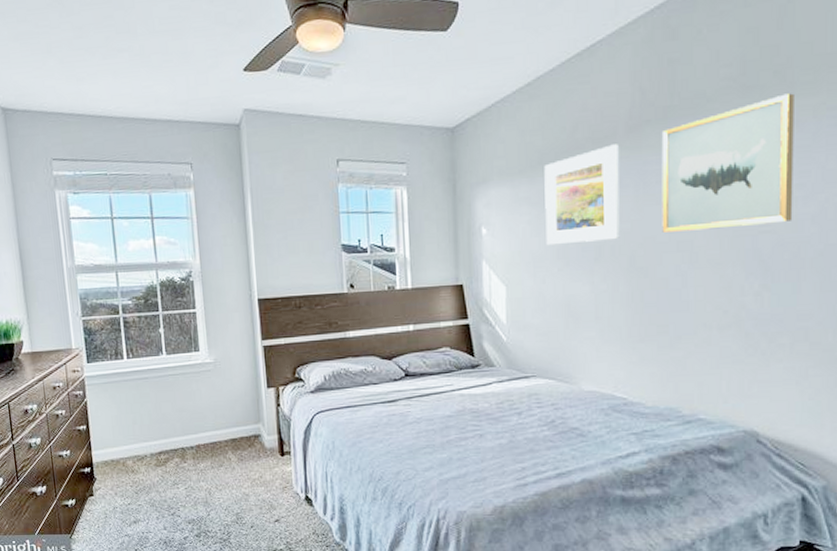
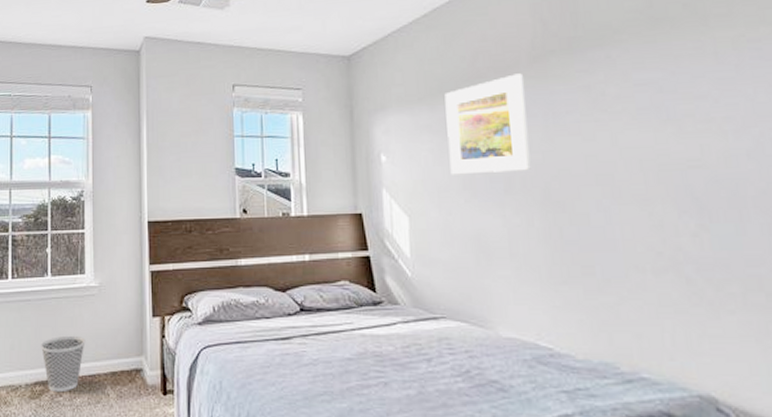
wastebasket: none [162,408,205,460] -> present [41,335,86,393]
wall art: present [661,93,794,233] -> none [567,25,725,165]

